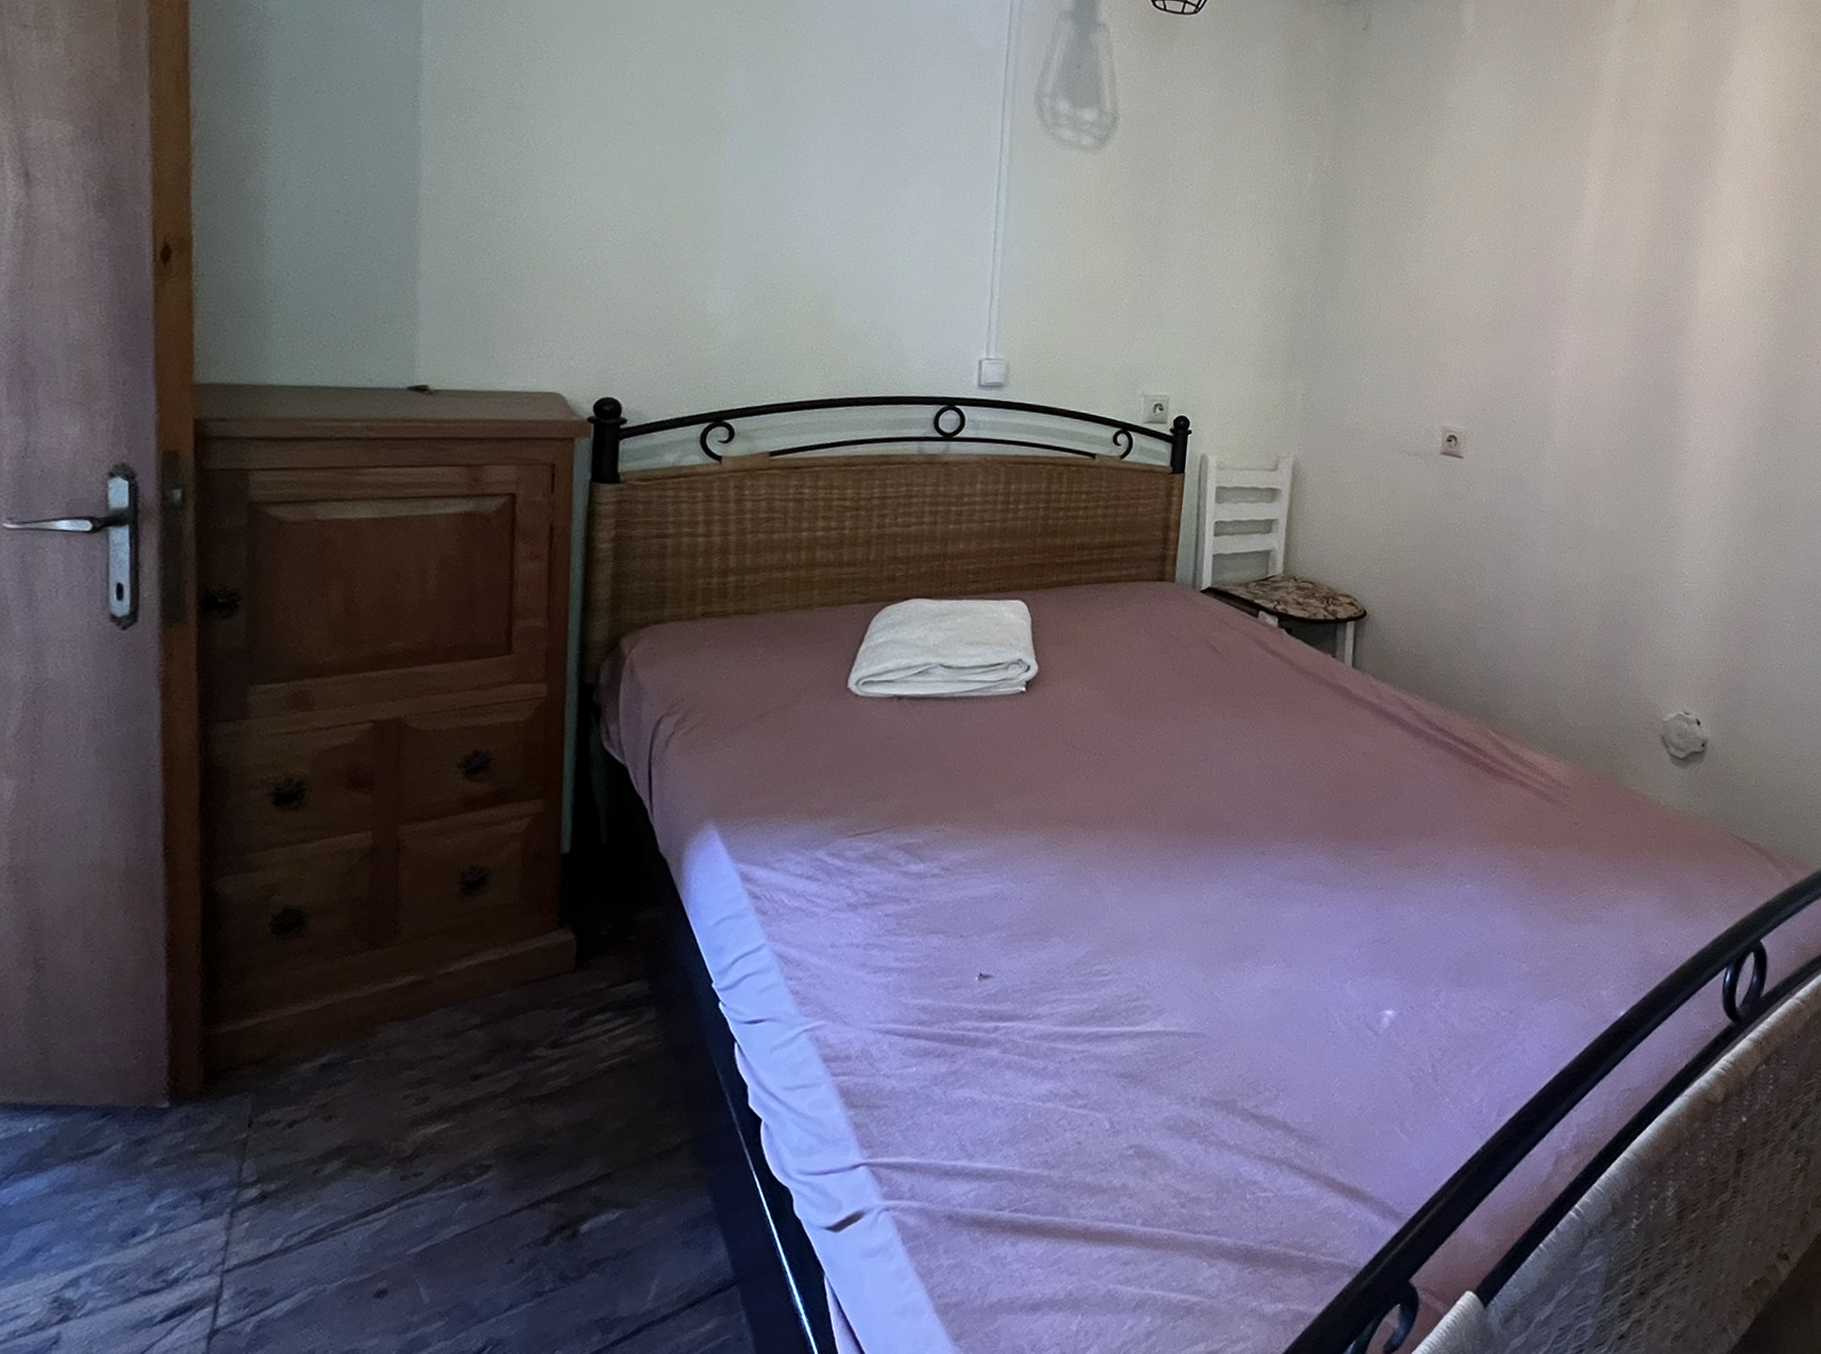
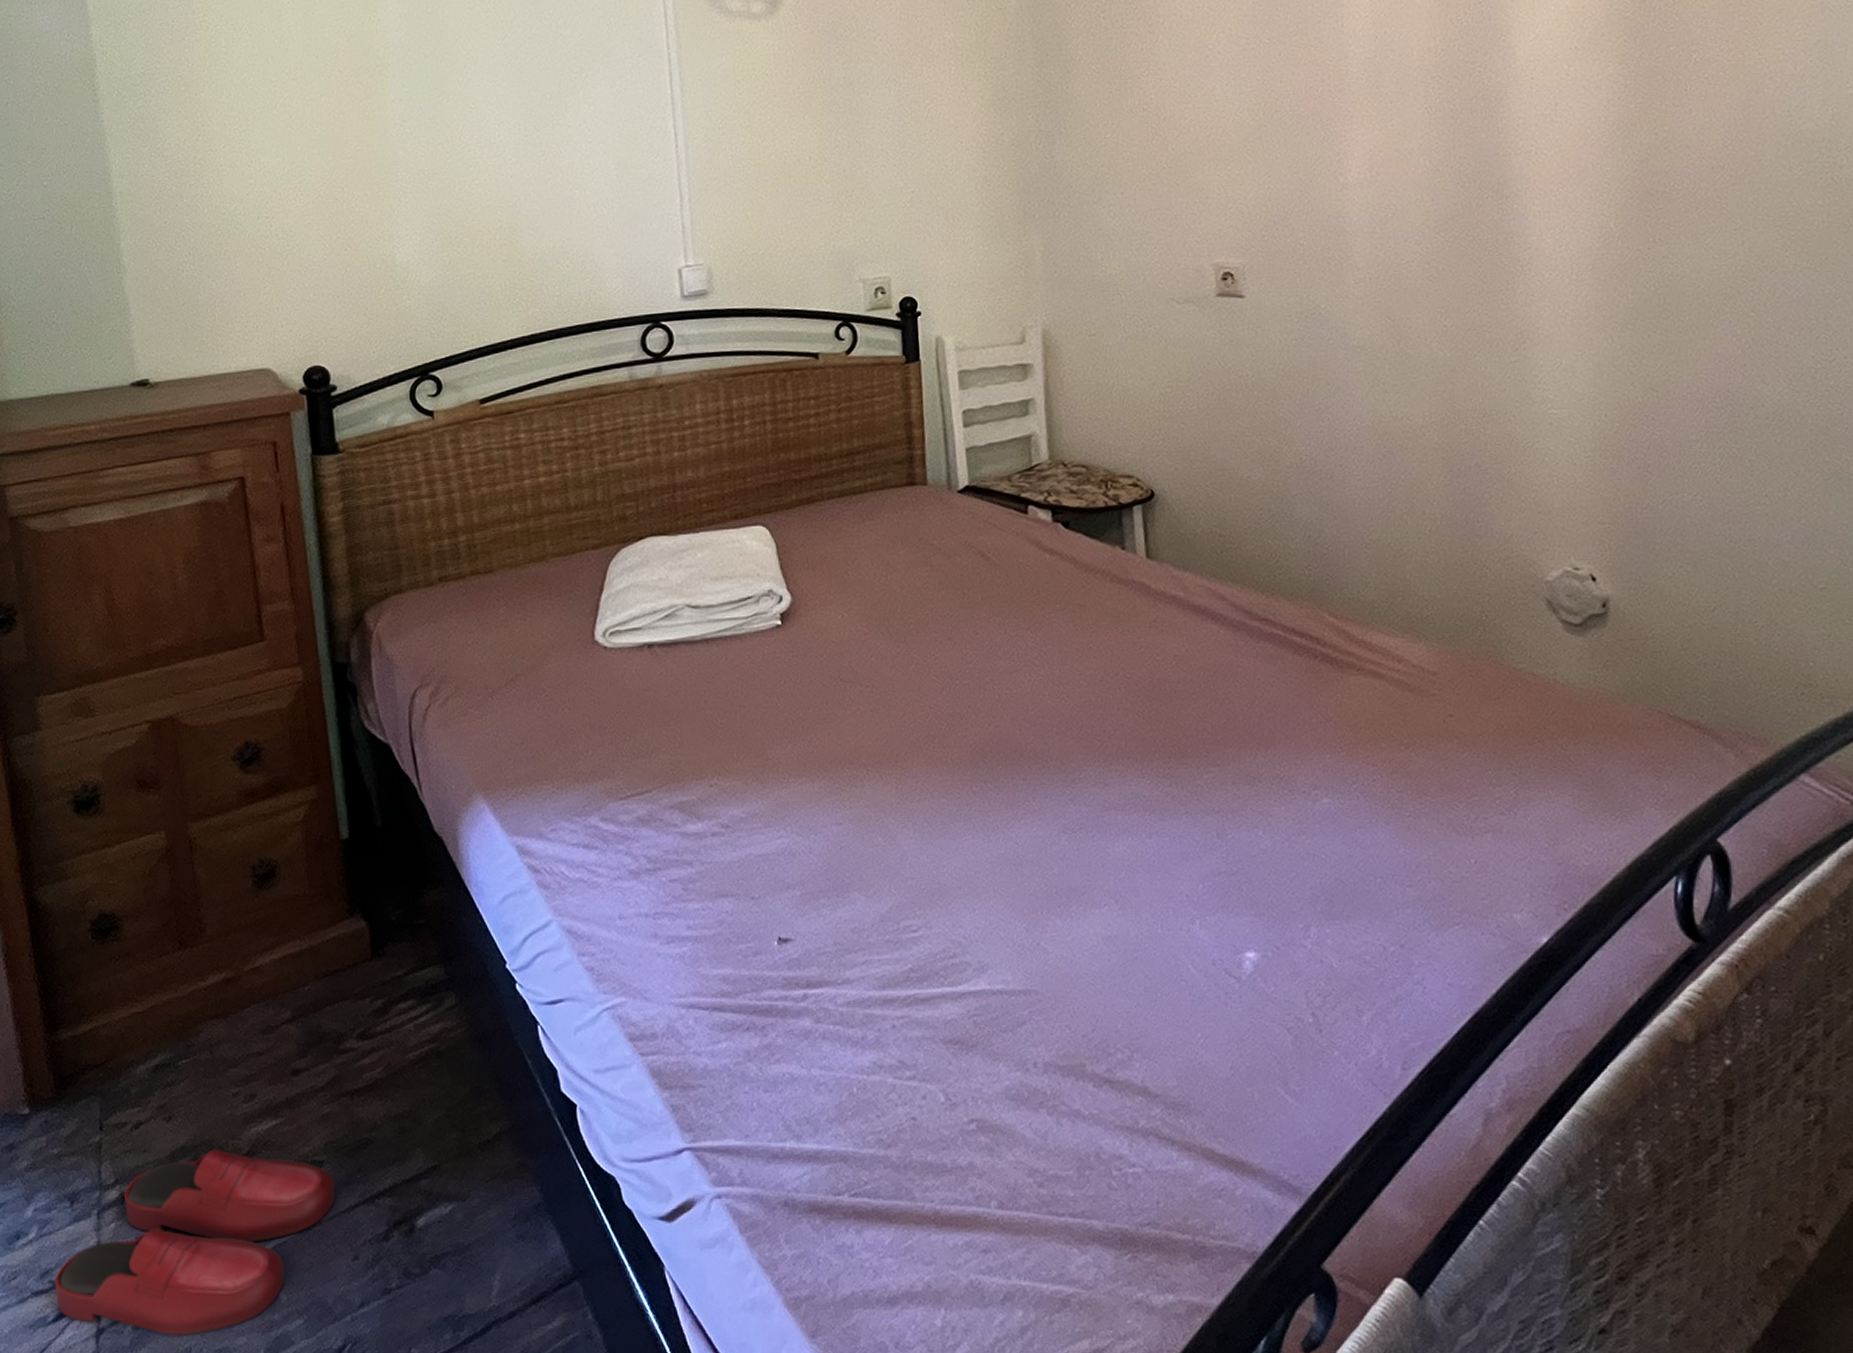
slippers: none [168,1150,501,1338] -> present [54,1148,336,1336]

